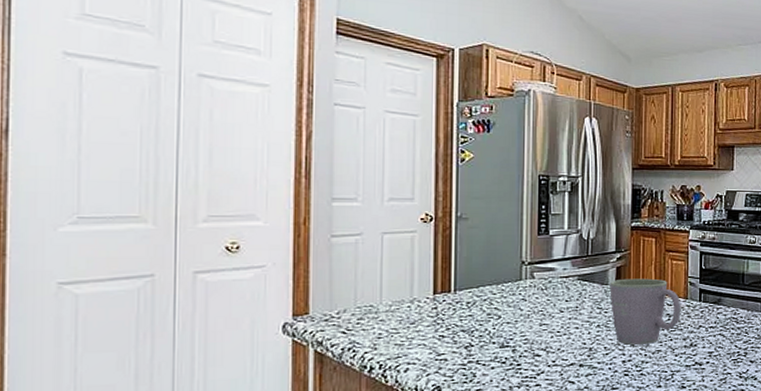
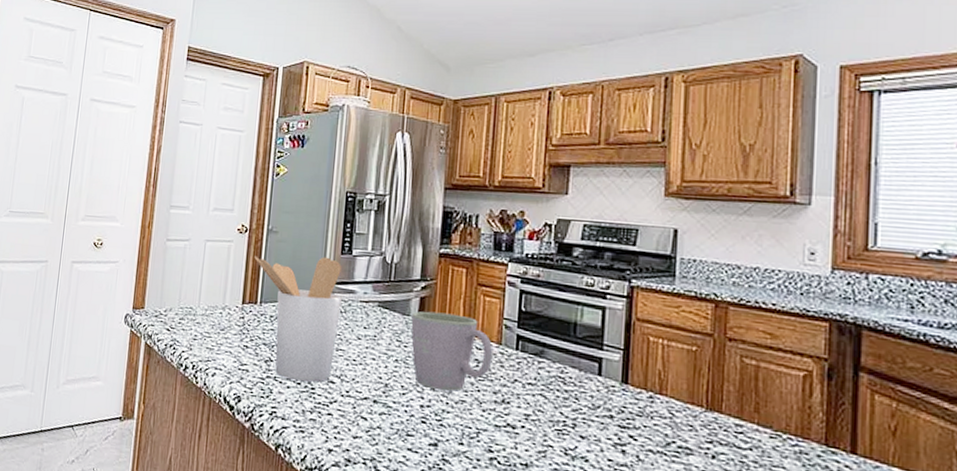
utensil holder: none [443,239,541,361] -> present [254,255,342,382]

